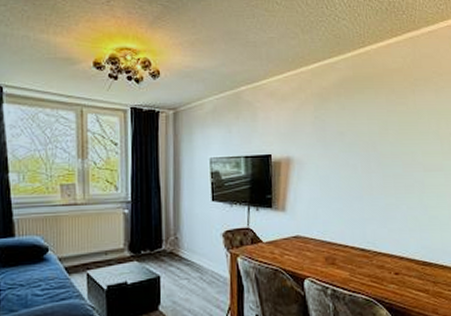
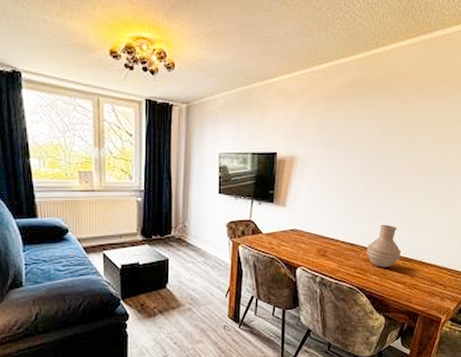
vase: none [379,226,419,275] -> present [366,225,402,268]

